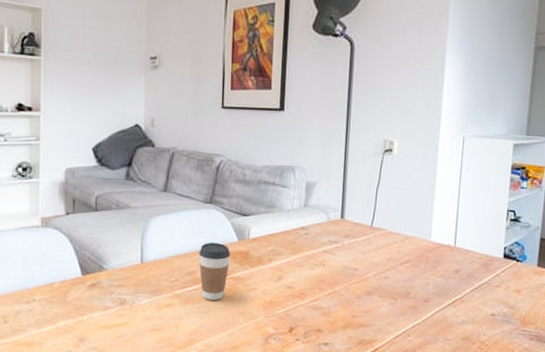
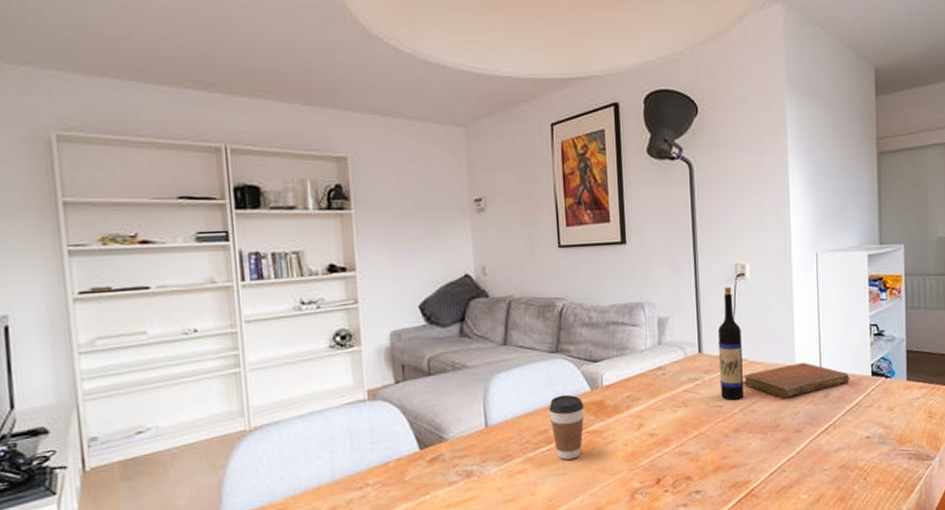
wine bottle: none [357,160,383,265] -> present [718,286,744,400]
notebook: none [378,237,482,270] -> present [742,362,850,399]

